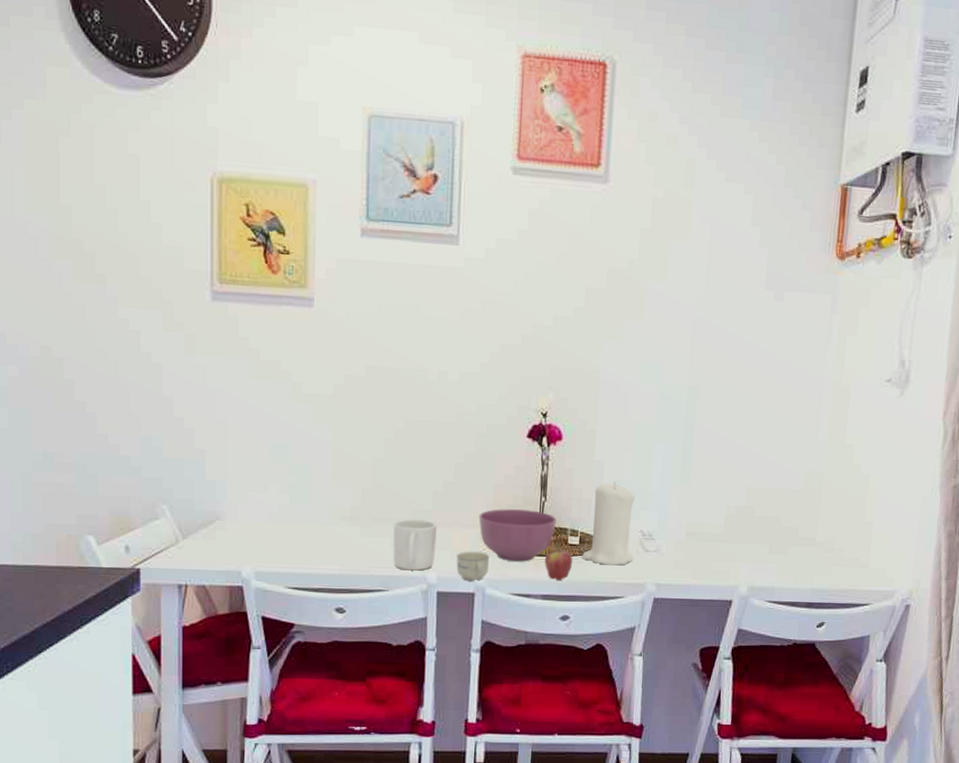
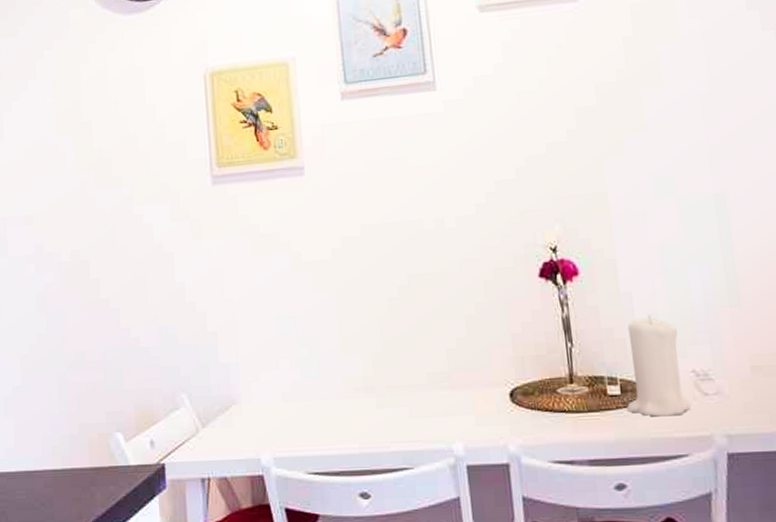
mug: present [393,519,437,571] -> none [408,383,459,443]
cup: present [456,551,490,581] -> none [482,414,521,450]
bowl: present [478,509,557,562] -> none [499,359,590,422]
fruit: present [544,538,573,581] -> none [583,389,618,441]

